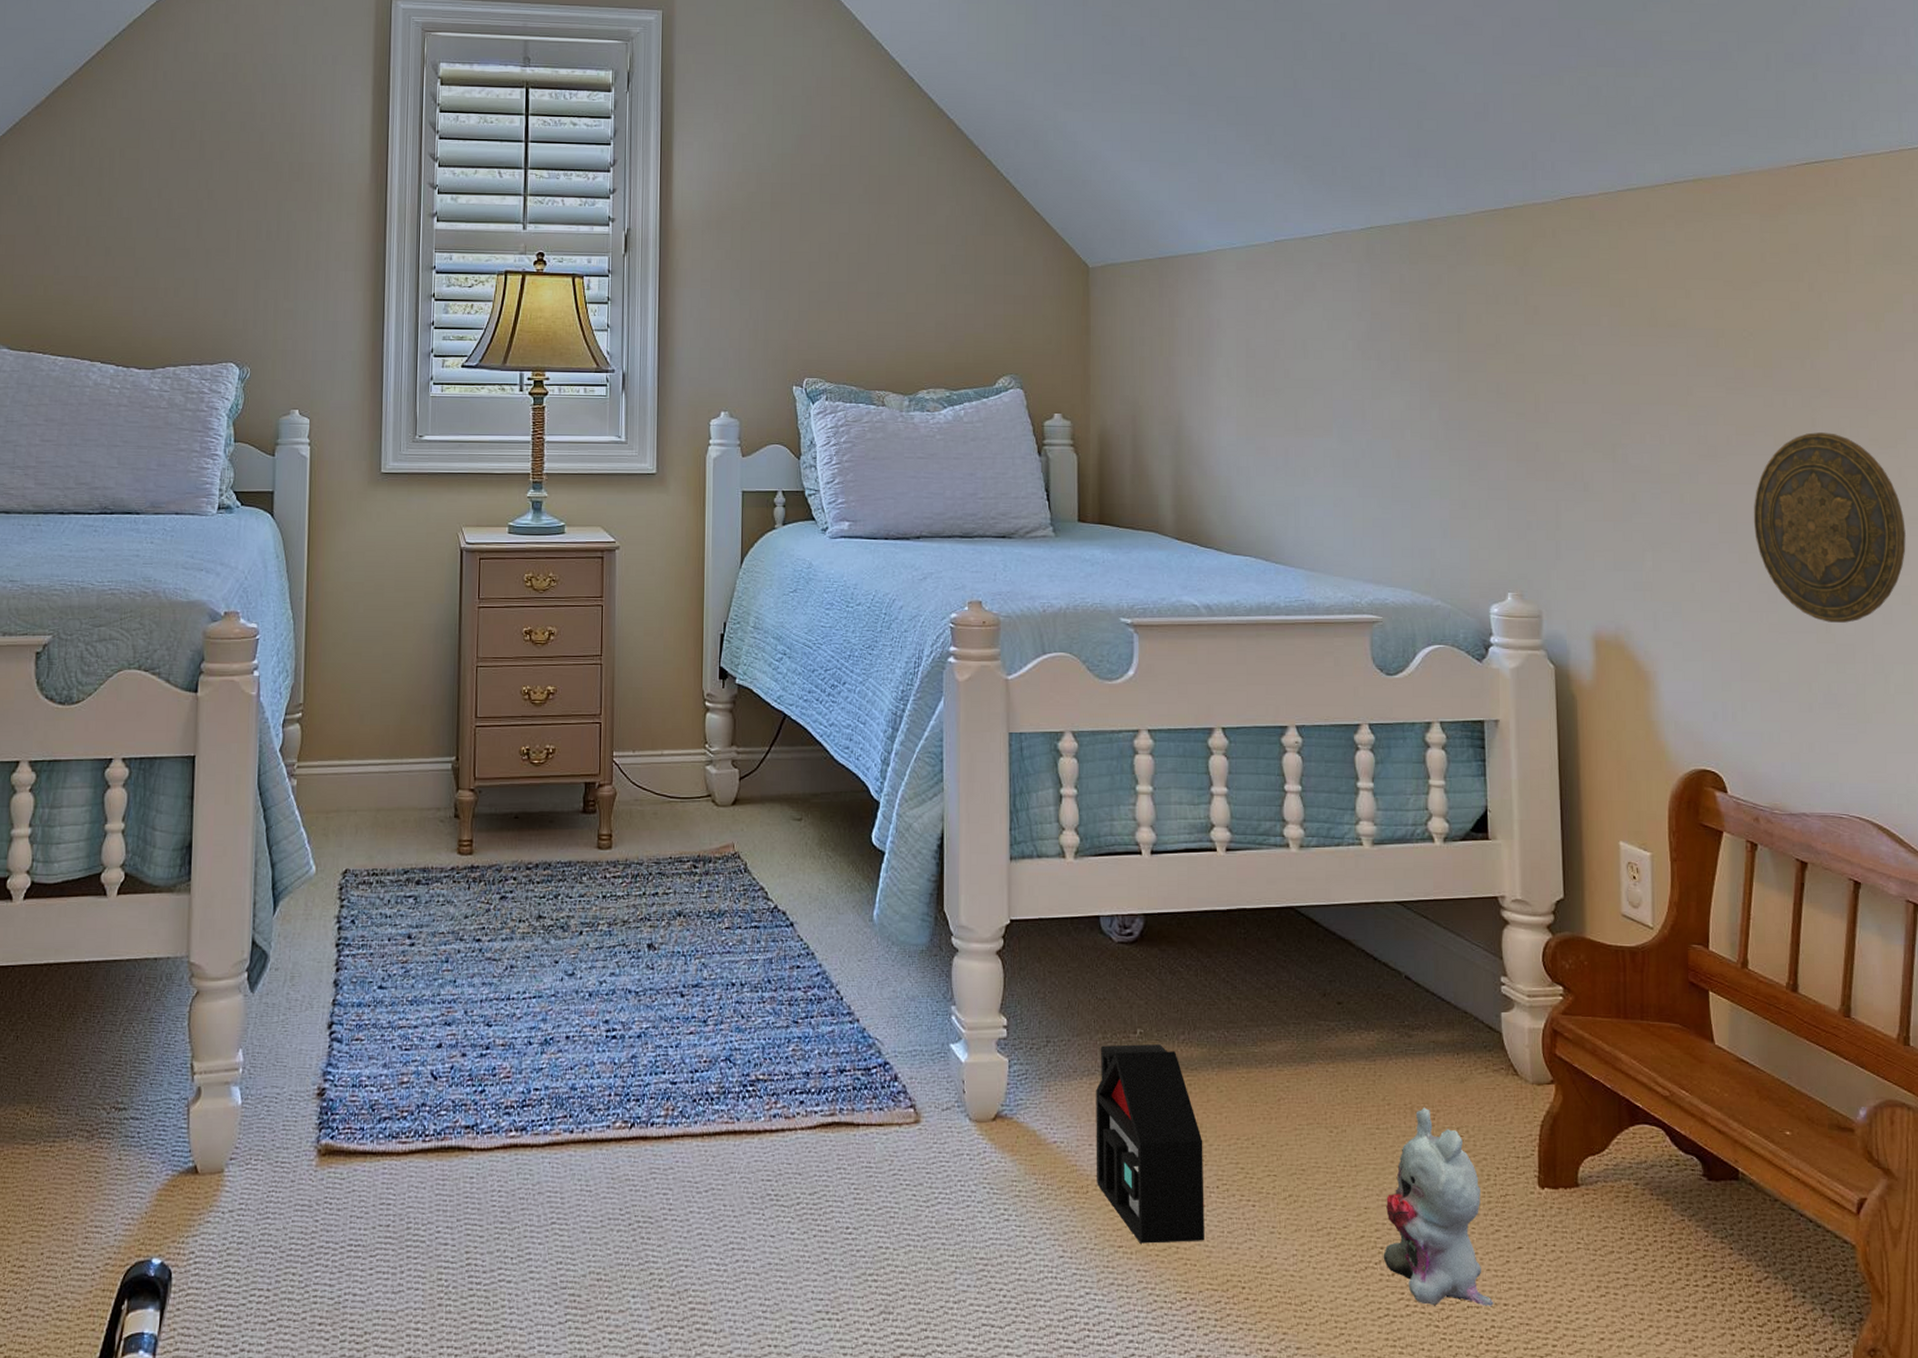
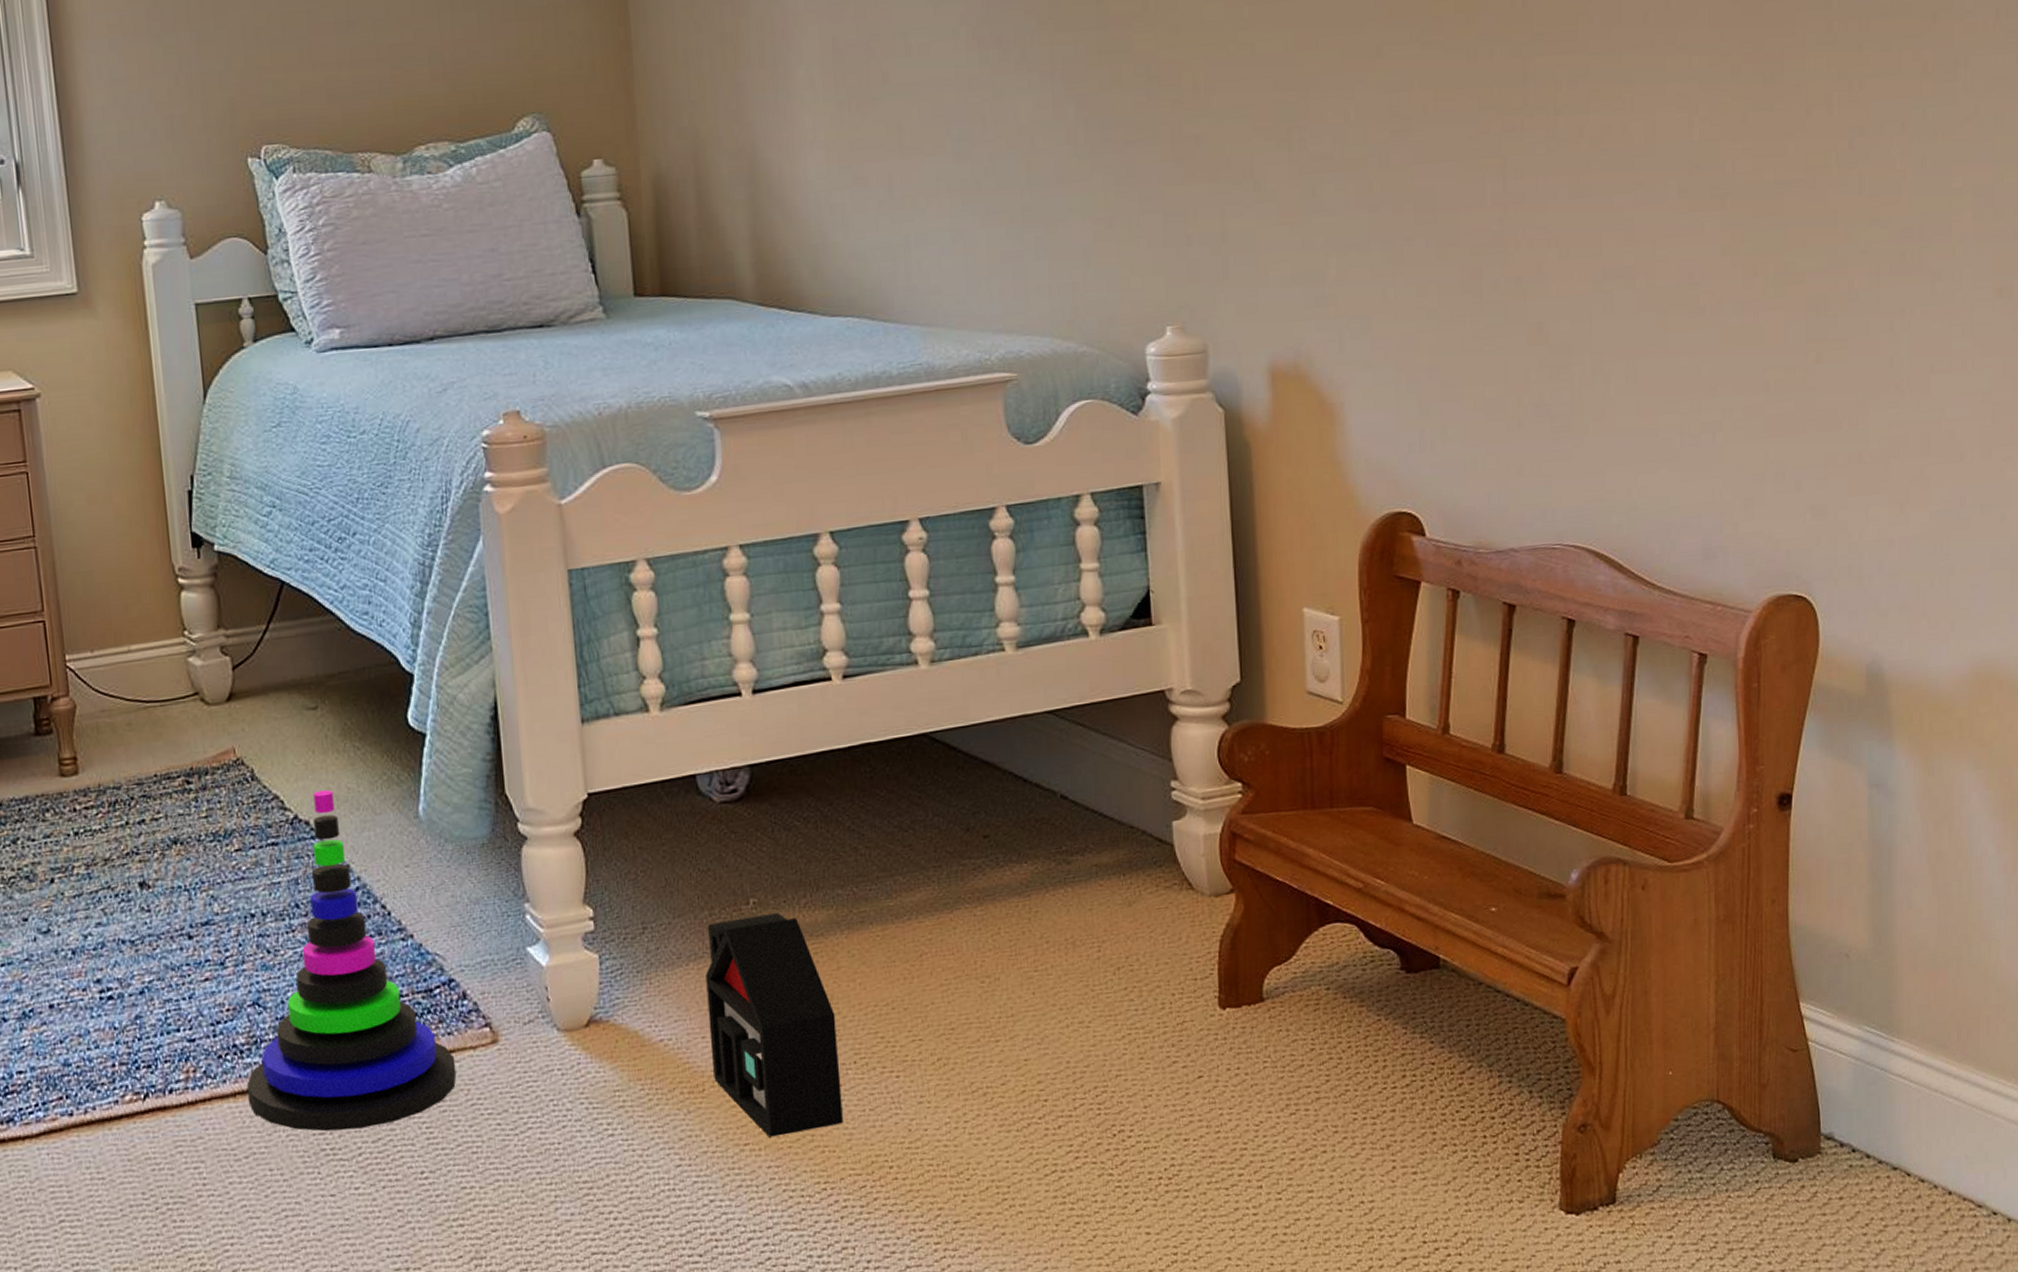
stacking toy: none [712,888,883,1181] -> present [246,790,457,1132]
plush toy: present [1383,1107,1494,1307] -> none [1047,939,1173,1155]
decorative plate: present [1753,432,1906,623] -> none [1454,87,1630,320]

